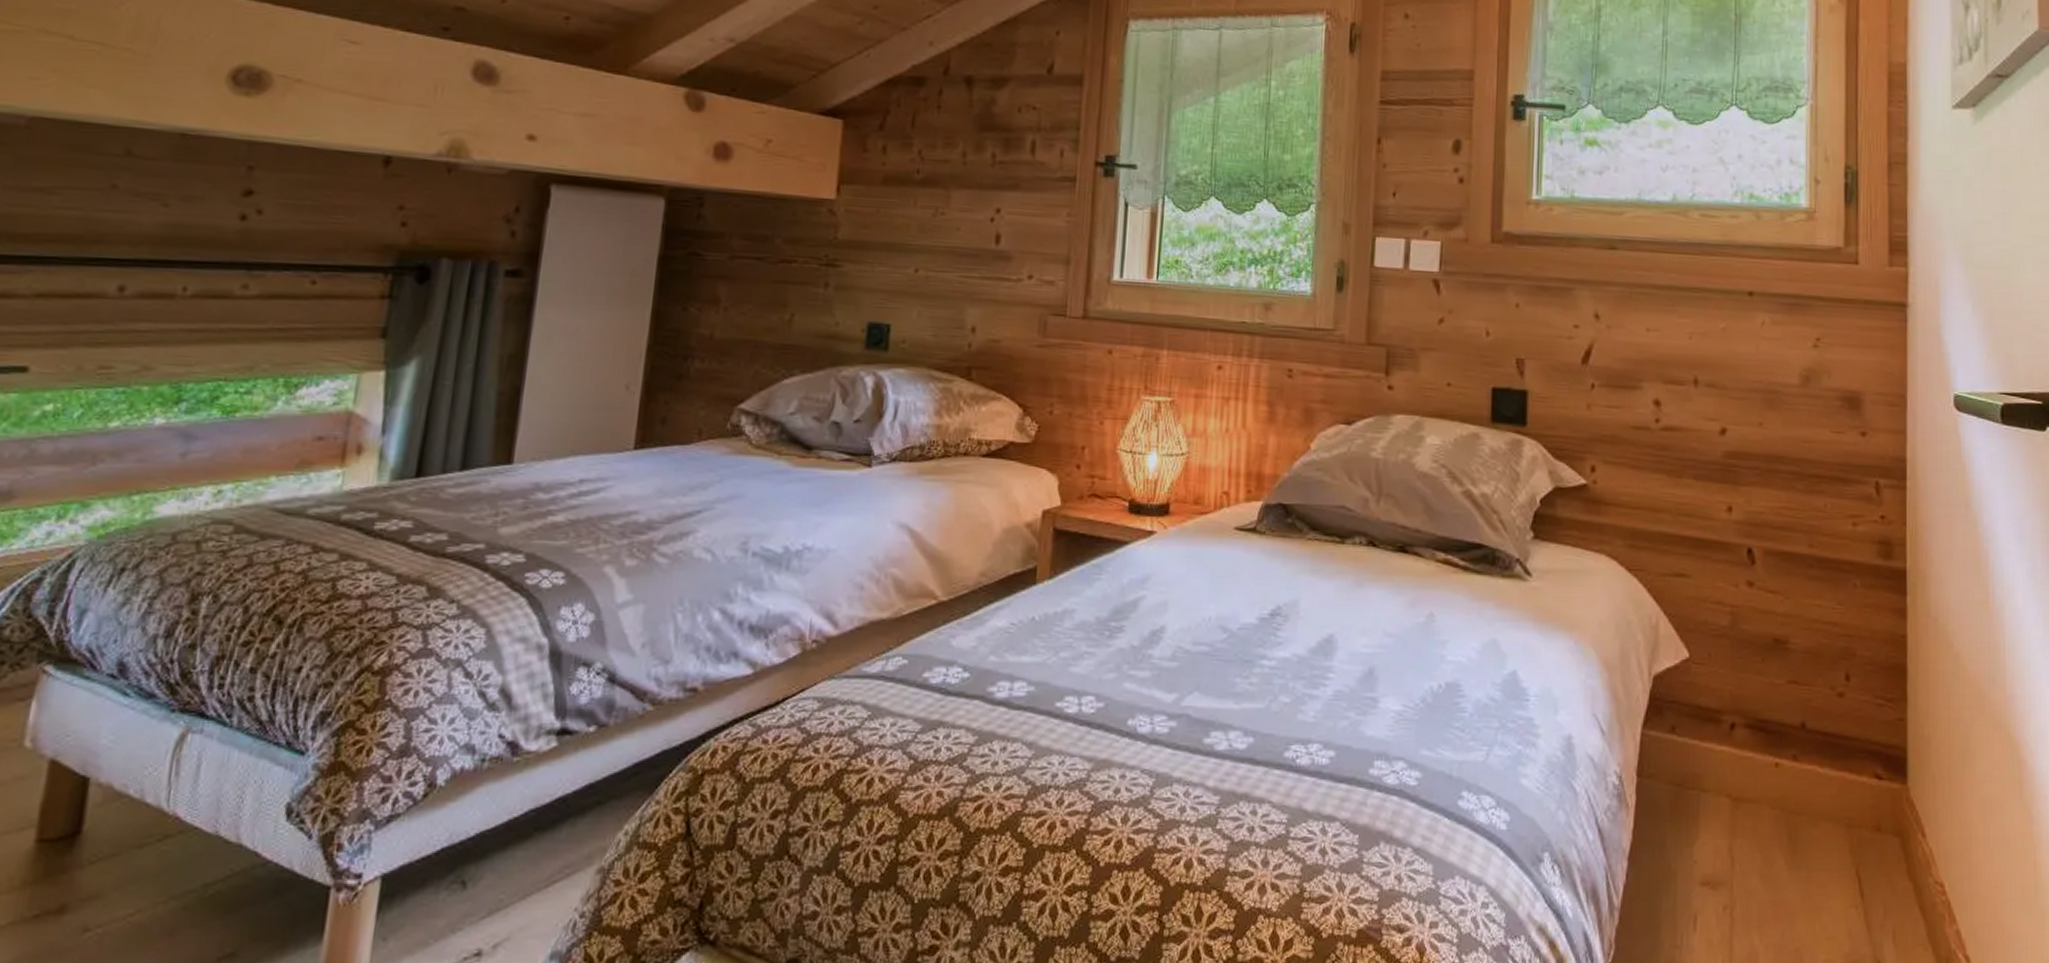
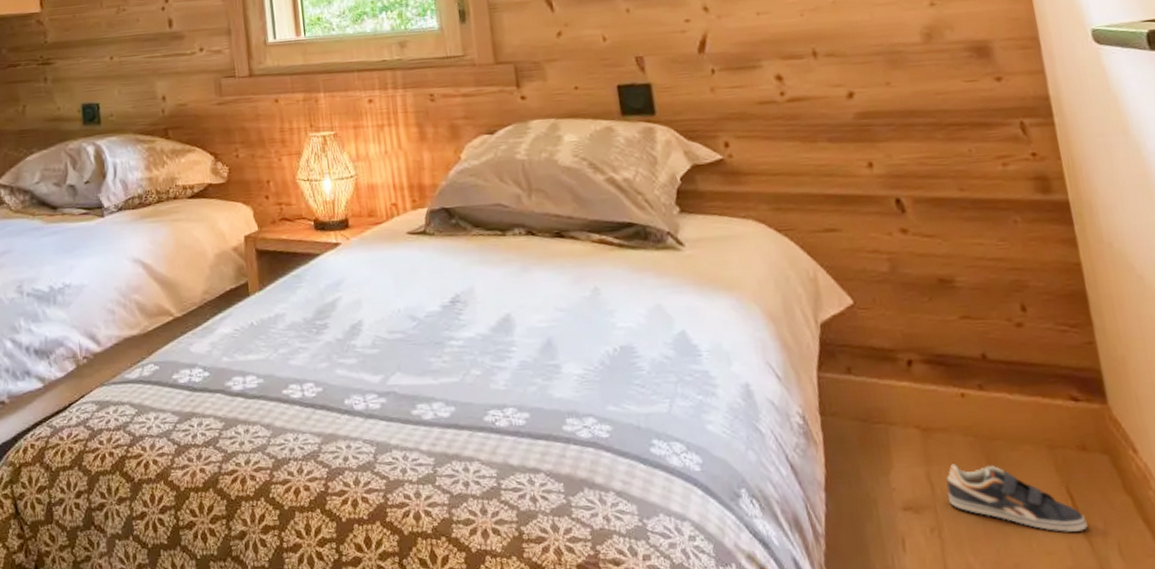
sneaker: none [1745,838,1869,916] -> present [946,464,1088,532]

